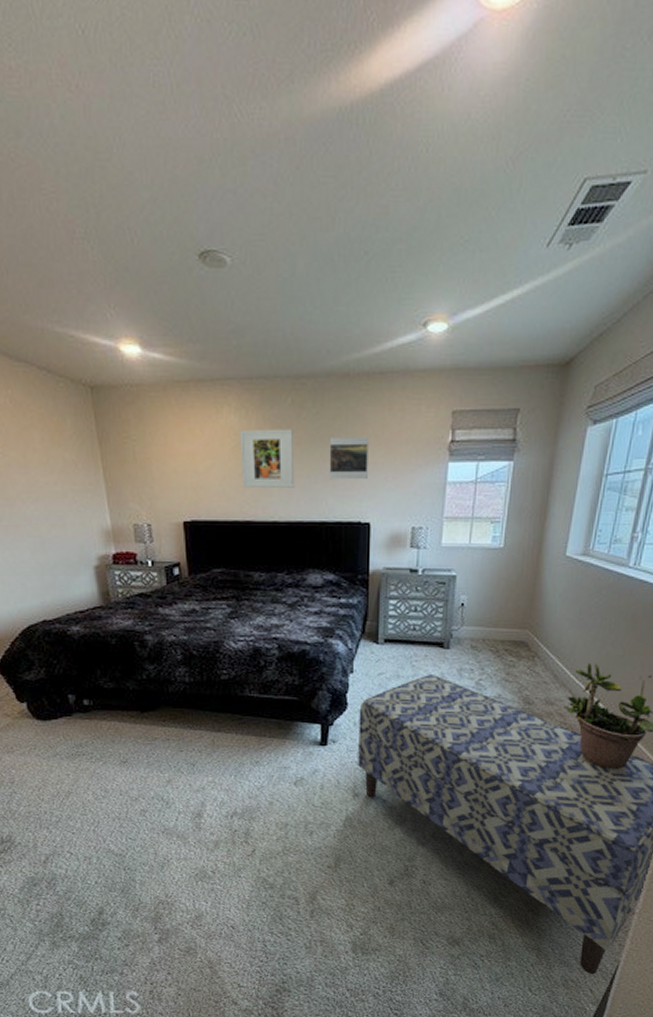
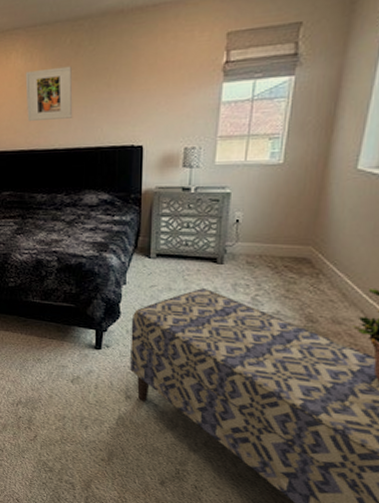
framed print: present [329,436,370,480] -> none [104,66,143,109]

